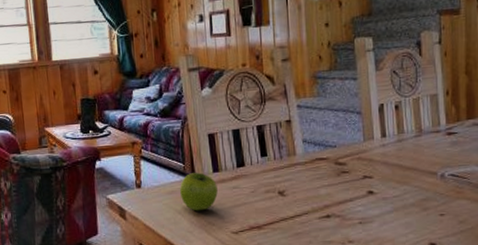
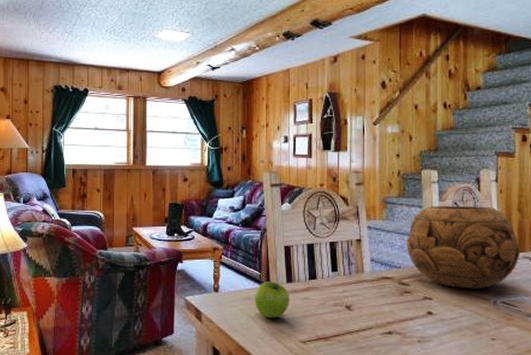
decorative bowl: none [340,72,470,164] -> present [406,206,520,290]

